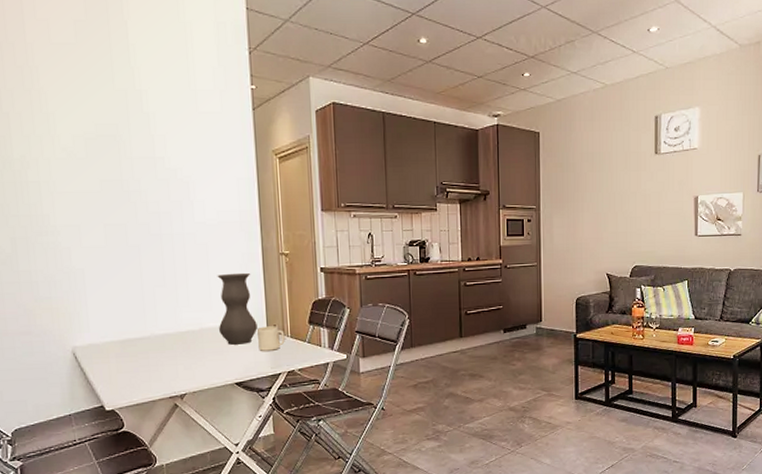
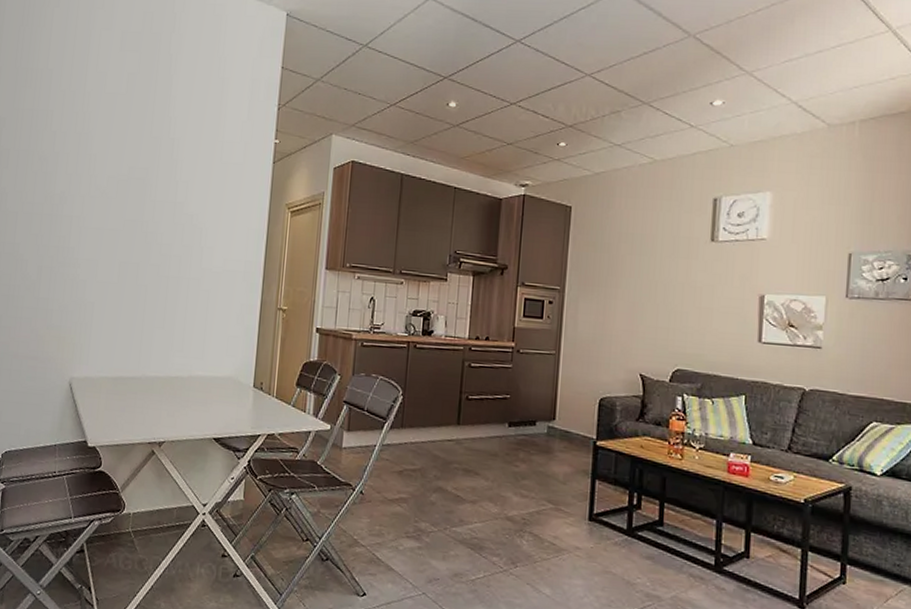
vase: present [217,272,258,345] -> none [207,323,247,398]
mug: present [257,326,285,351] -> none [242,382,270,410]

